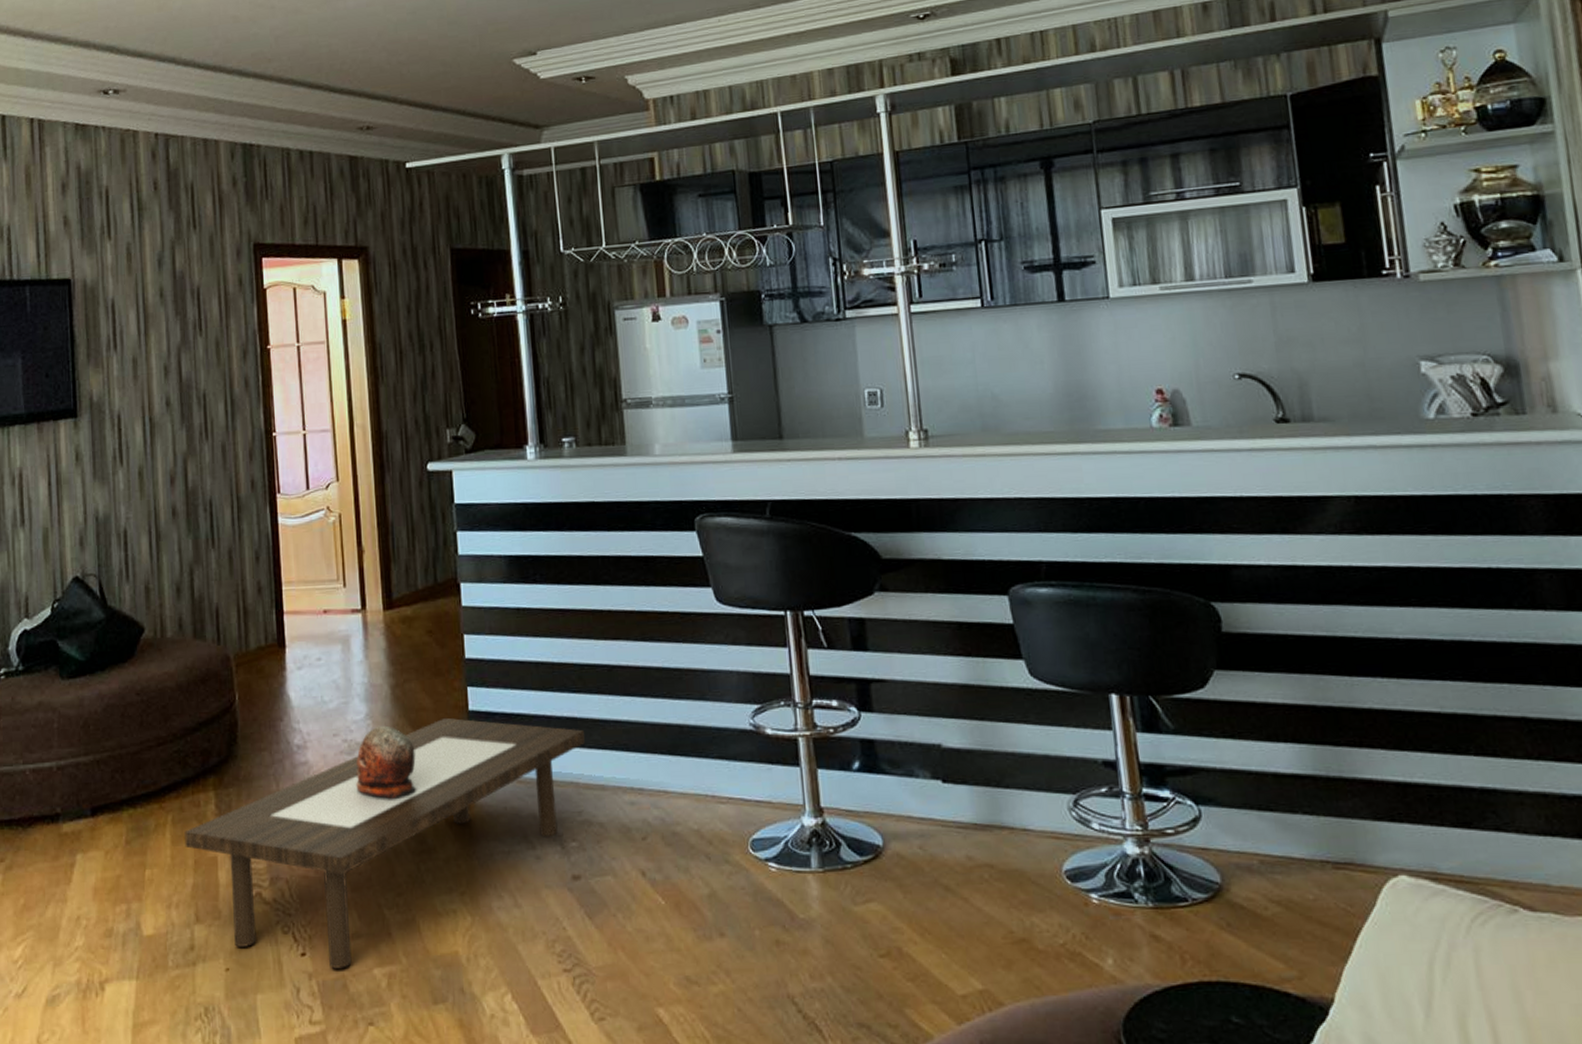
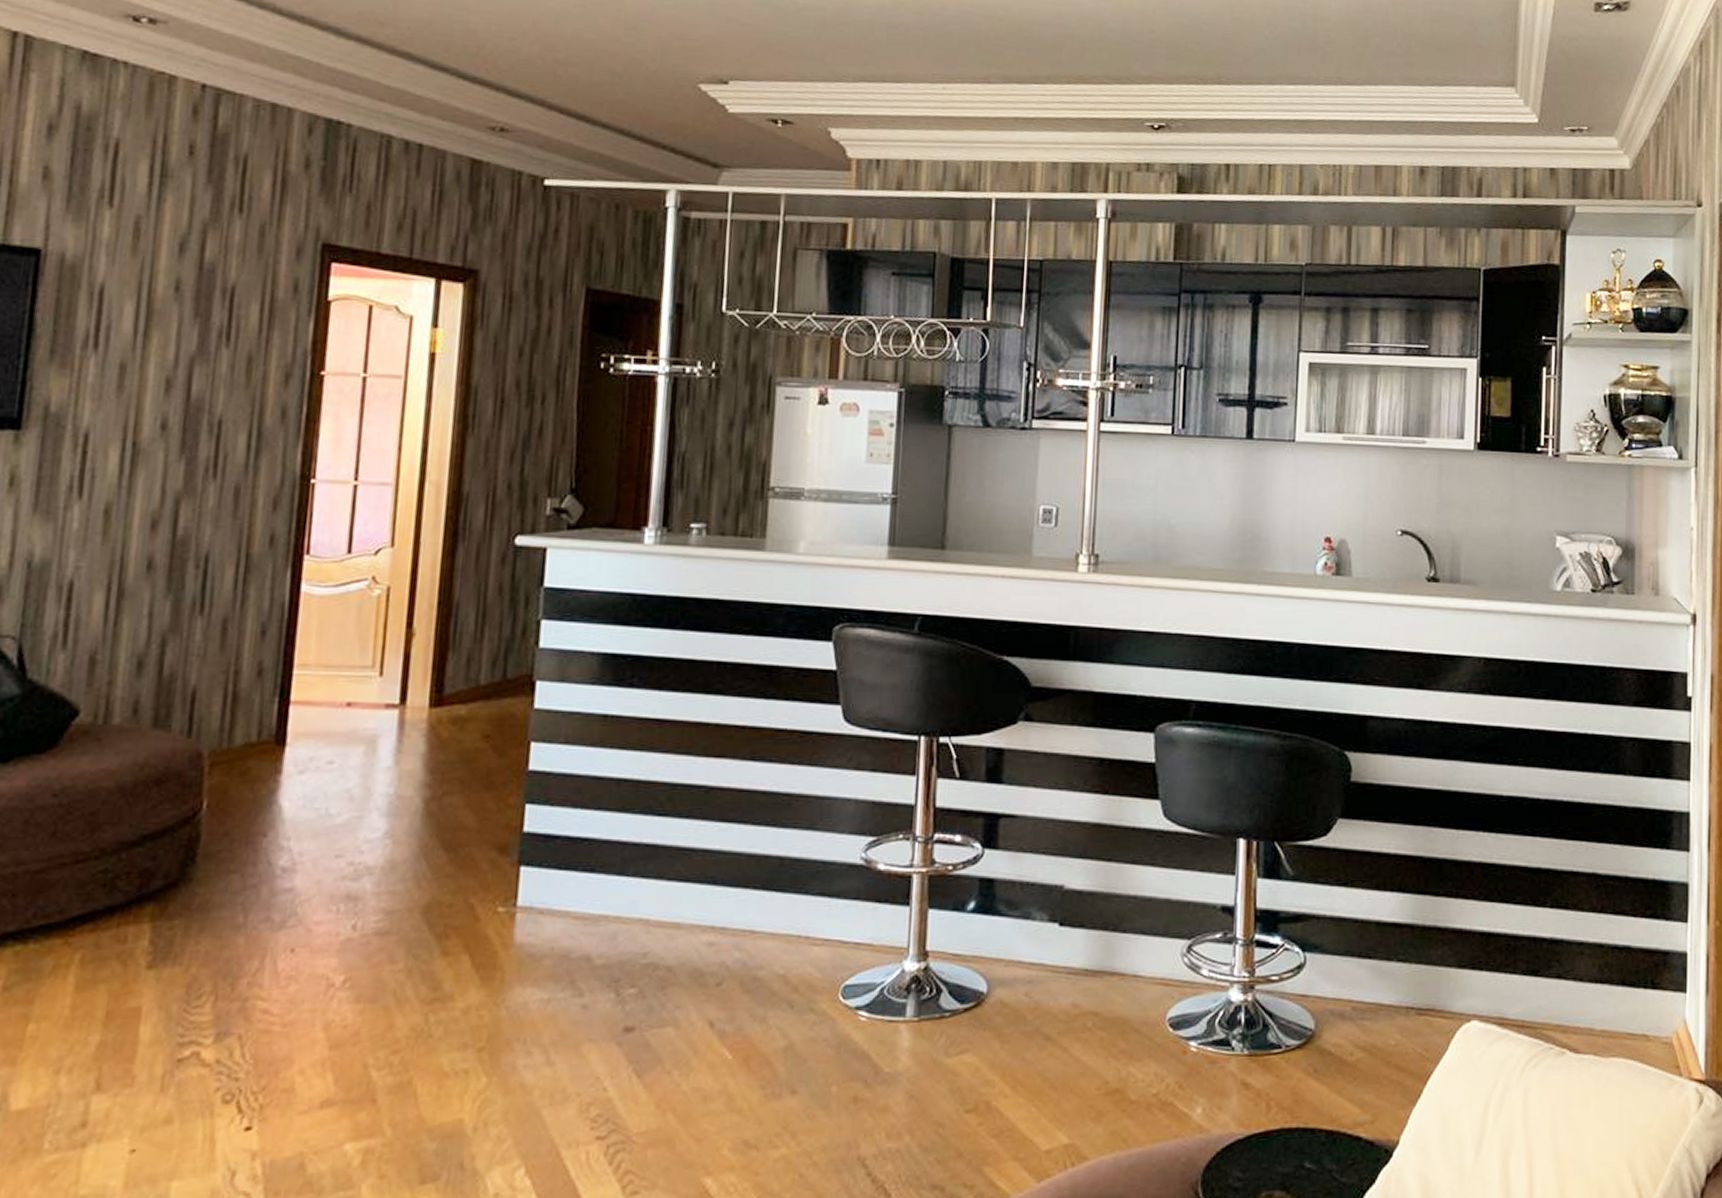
coffee table: present [184,717,585,969] -> none [94,839,665,1145]
decorative egg: present [356,725,417,800] -> none [357,846,445,937]

